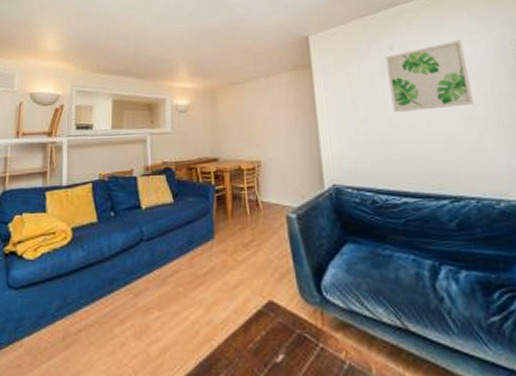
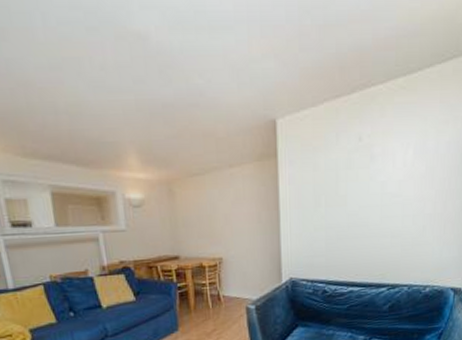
wall art: present [385,40,474,112] -> none [353,131,428,208]

